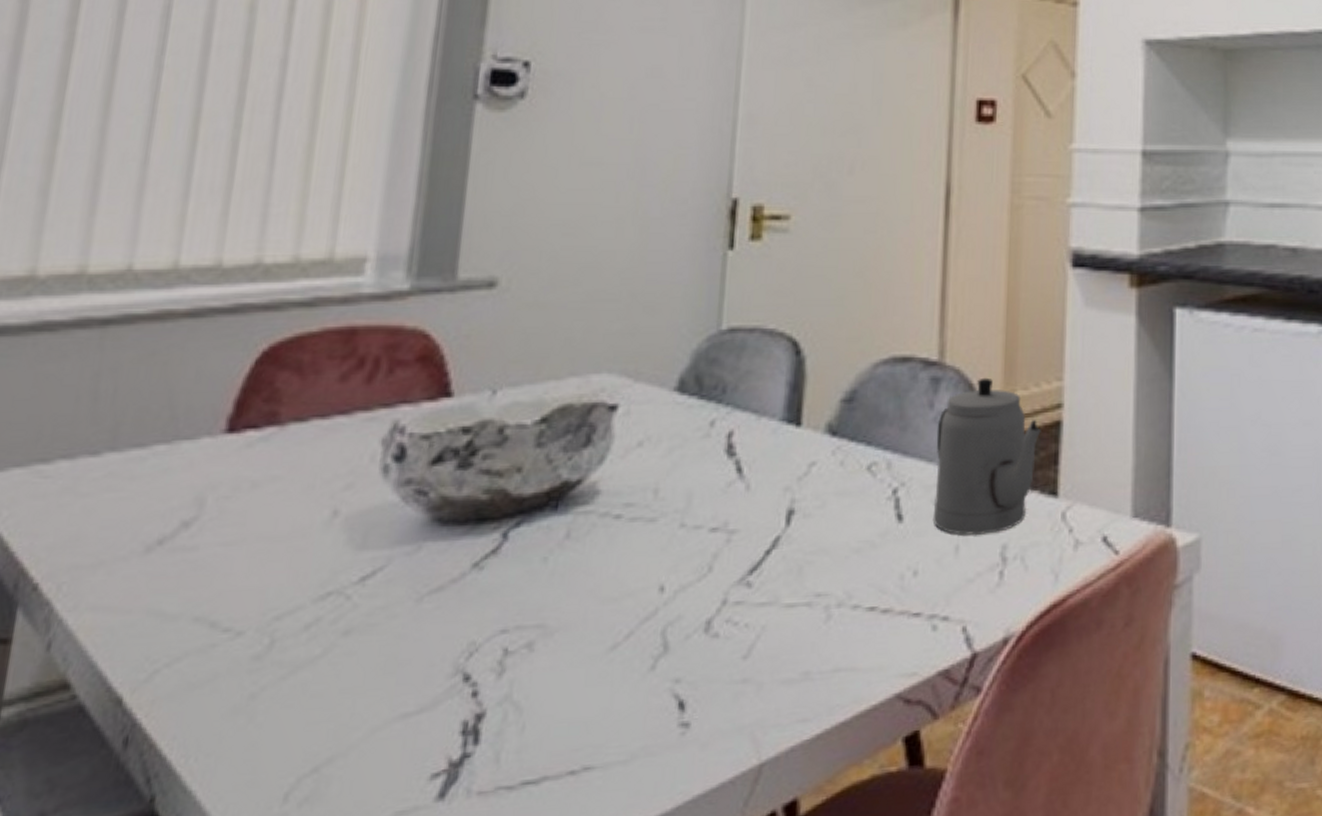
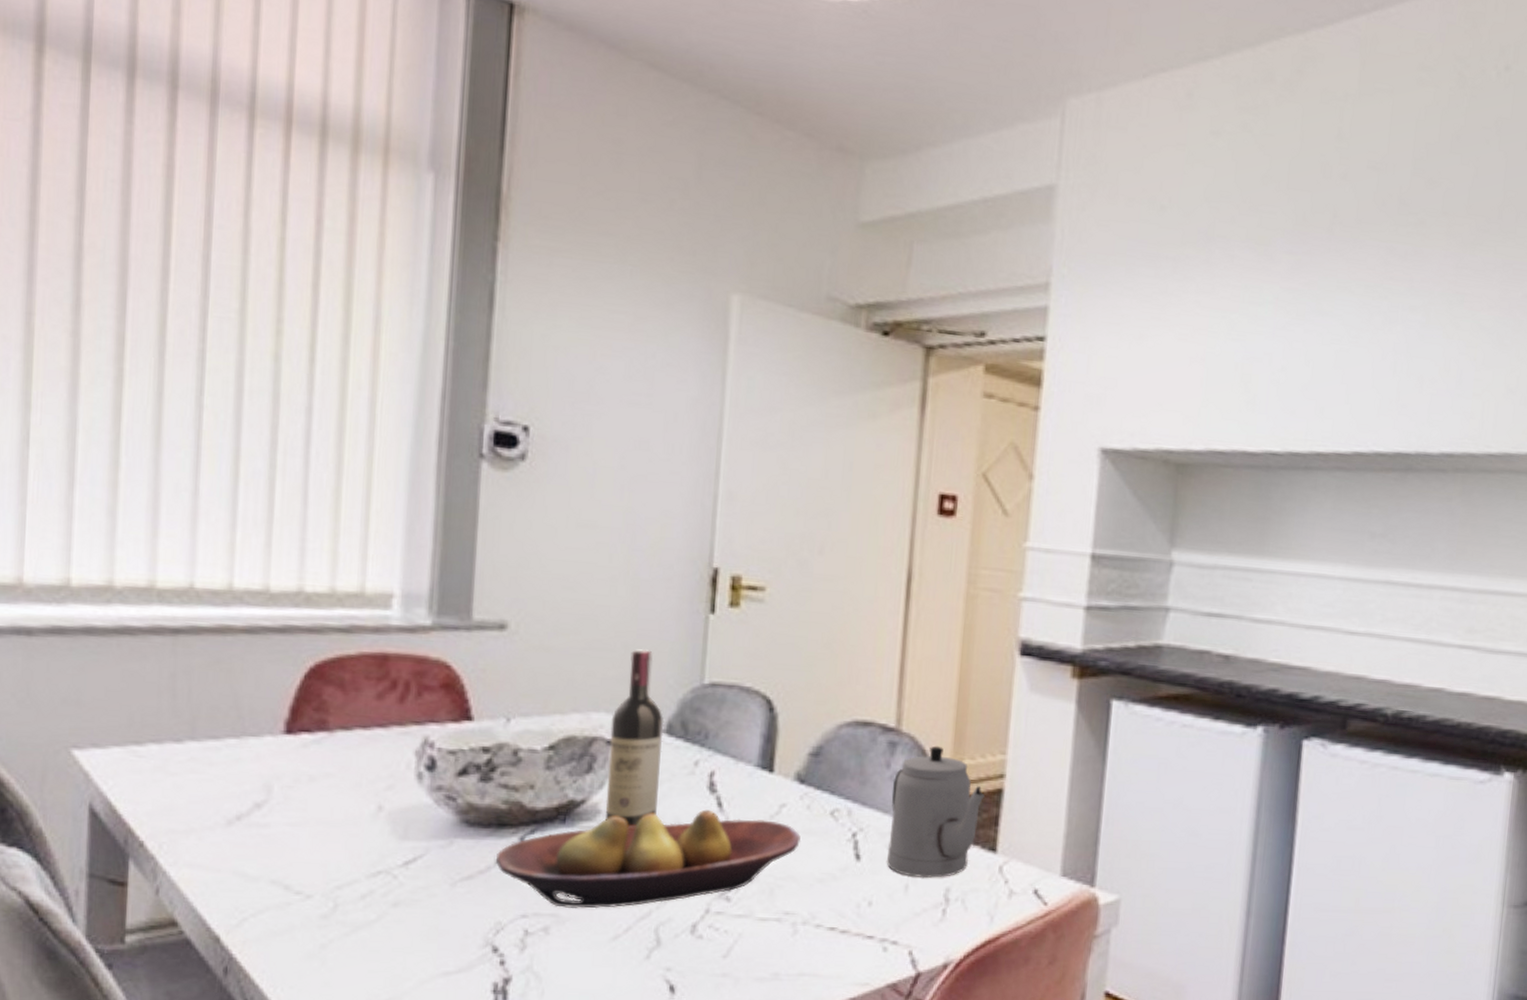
fruit bowl: none [473,477,833,616] -> present [496,809,801,909]
wine bottle: none [604,295,676,507] -> present [604,648,664,827]

